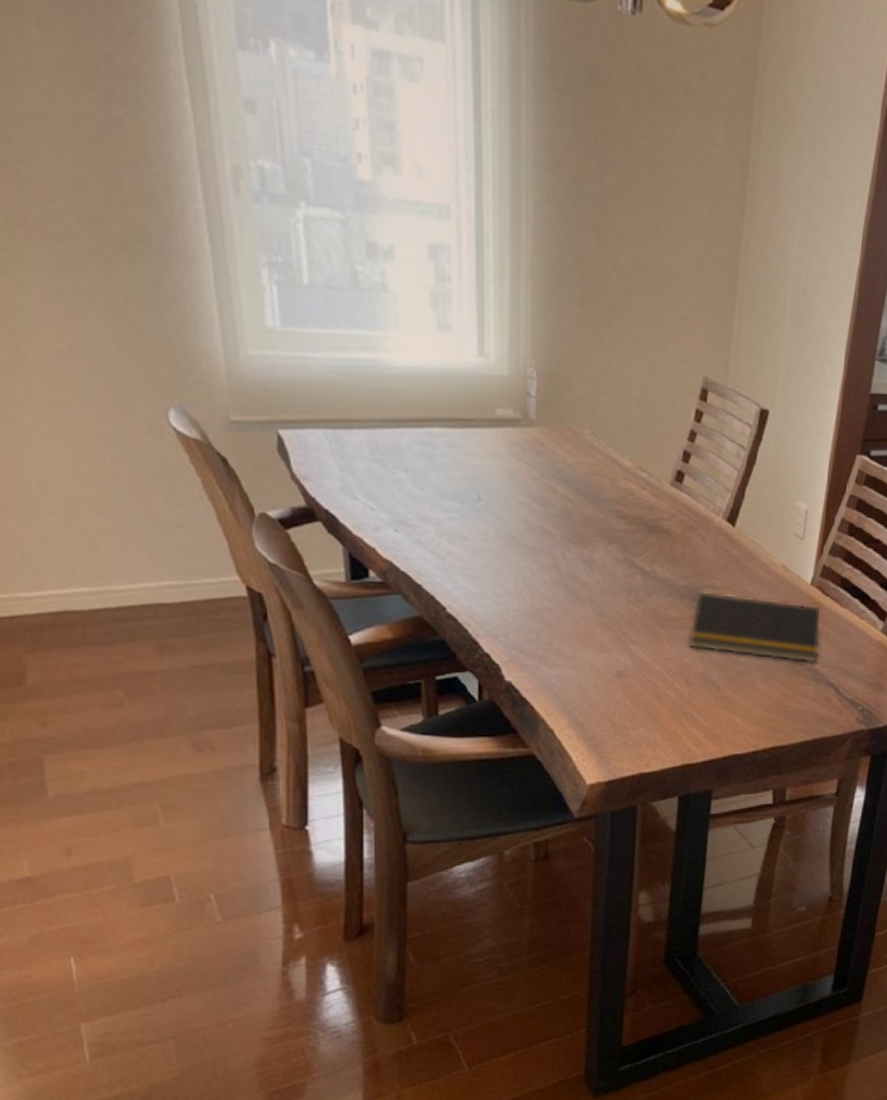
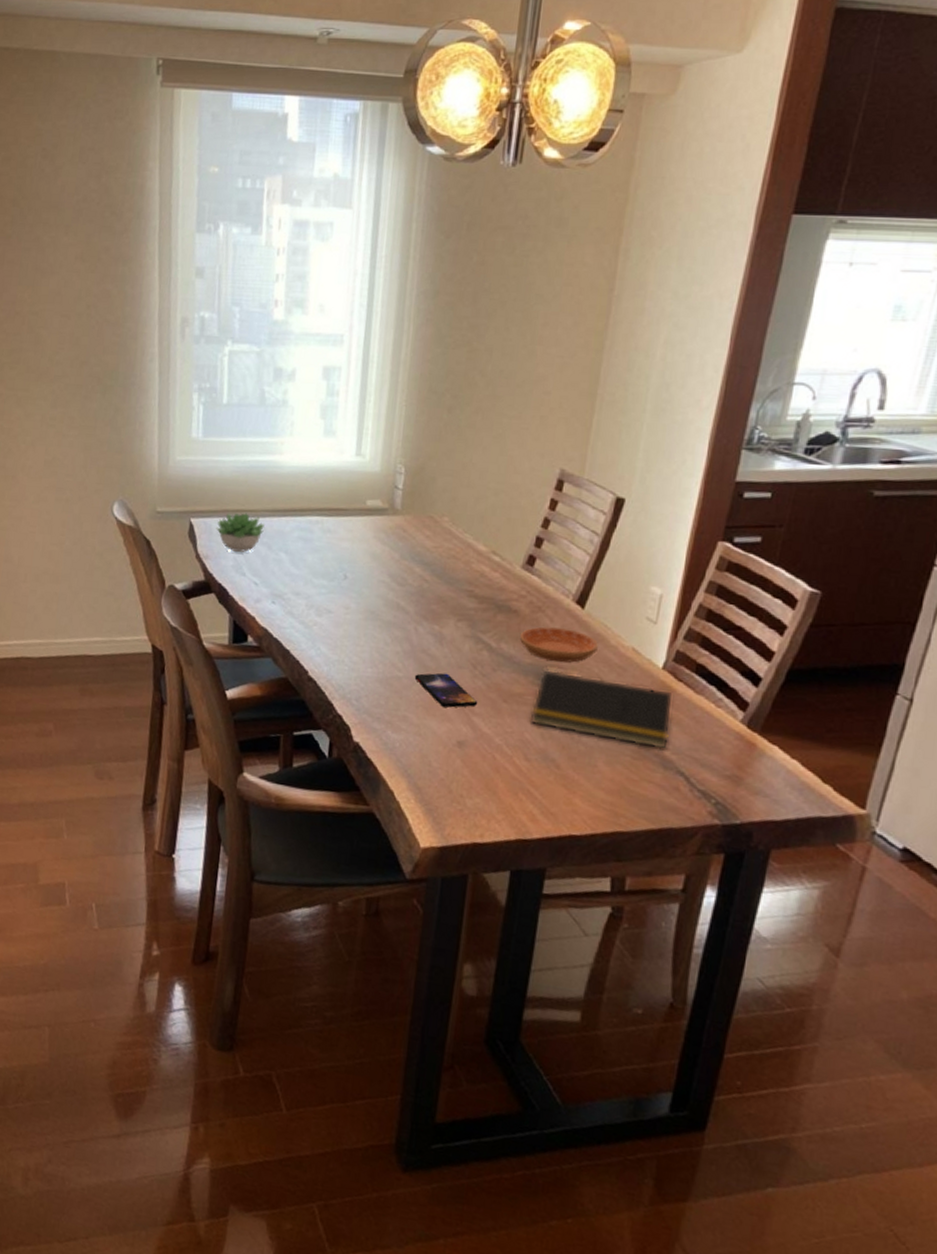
succulent plant: none [313,423,375,471] -> present [216,513,264,552]
smartphone: none [566,600,635,637] -> present [414,672,478,708]
saucer: none [674,547,750,583] -> present [520,626,598,663]

